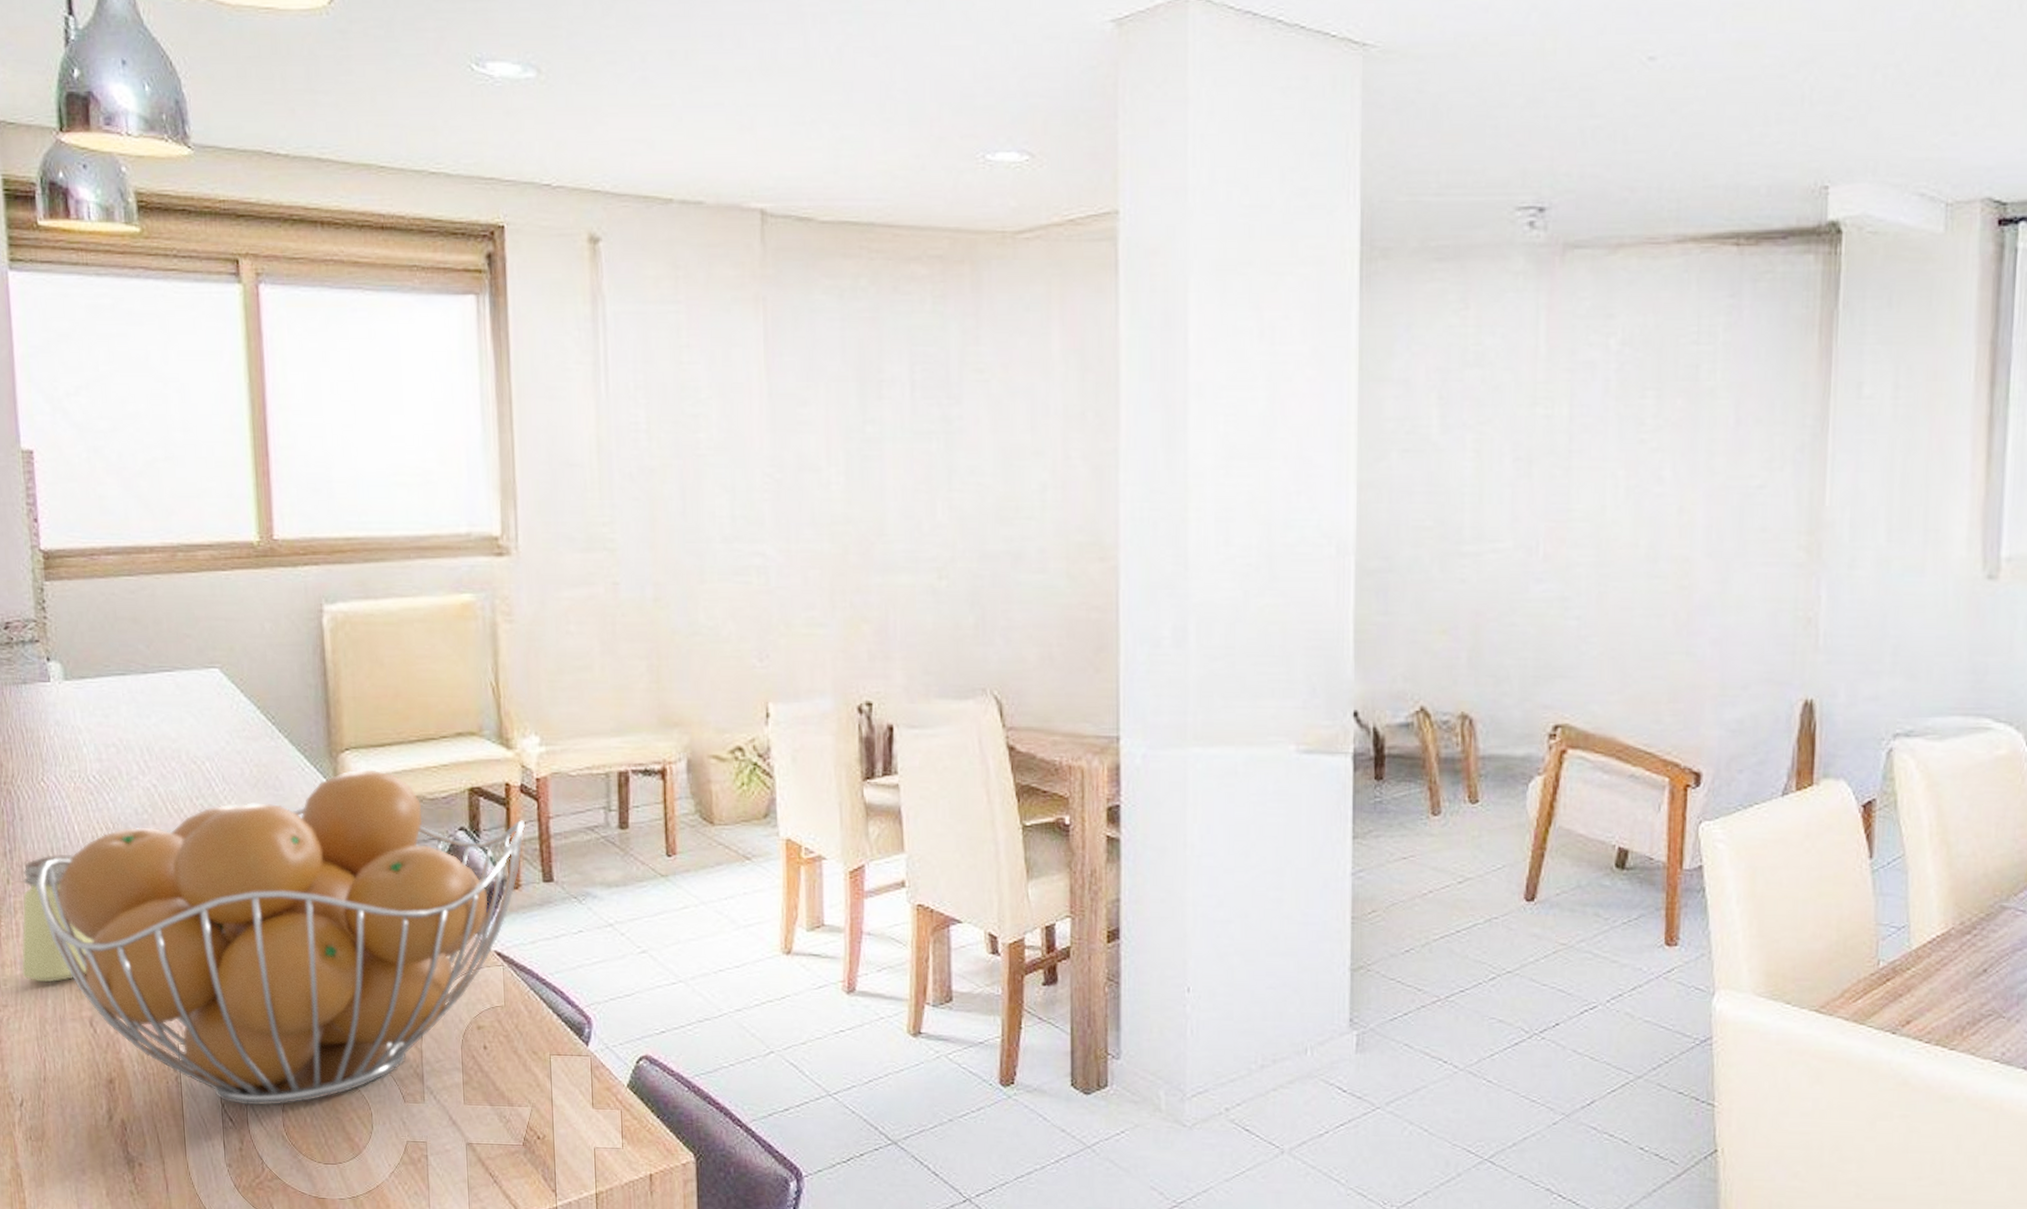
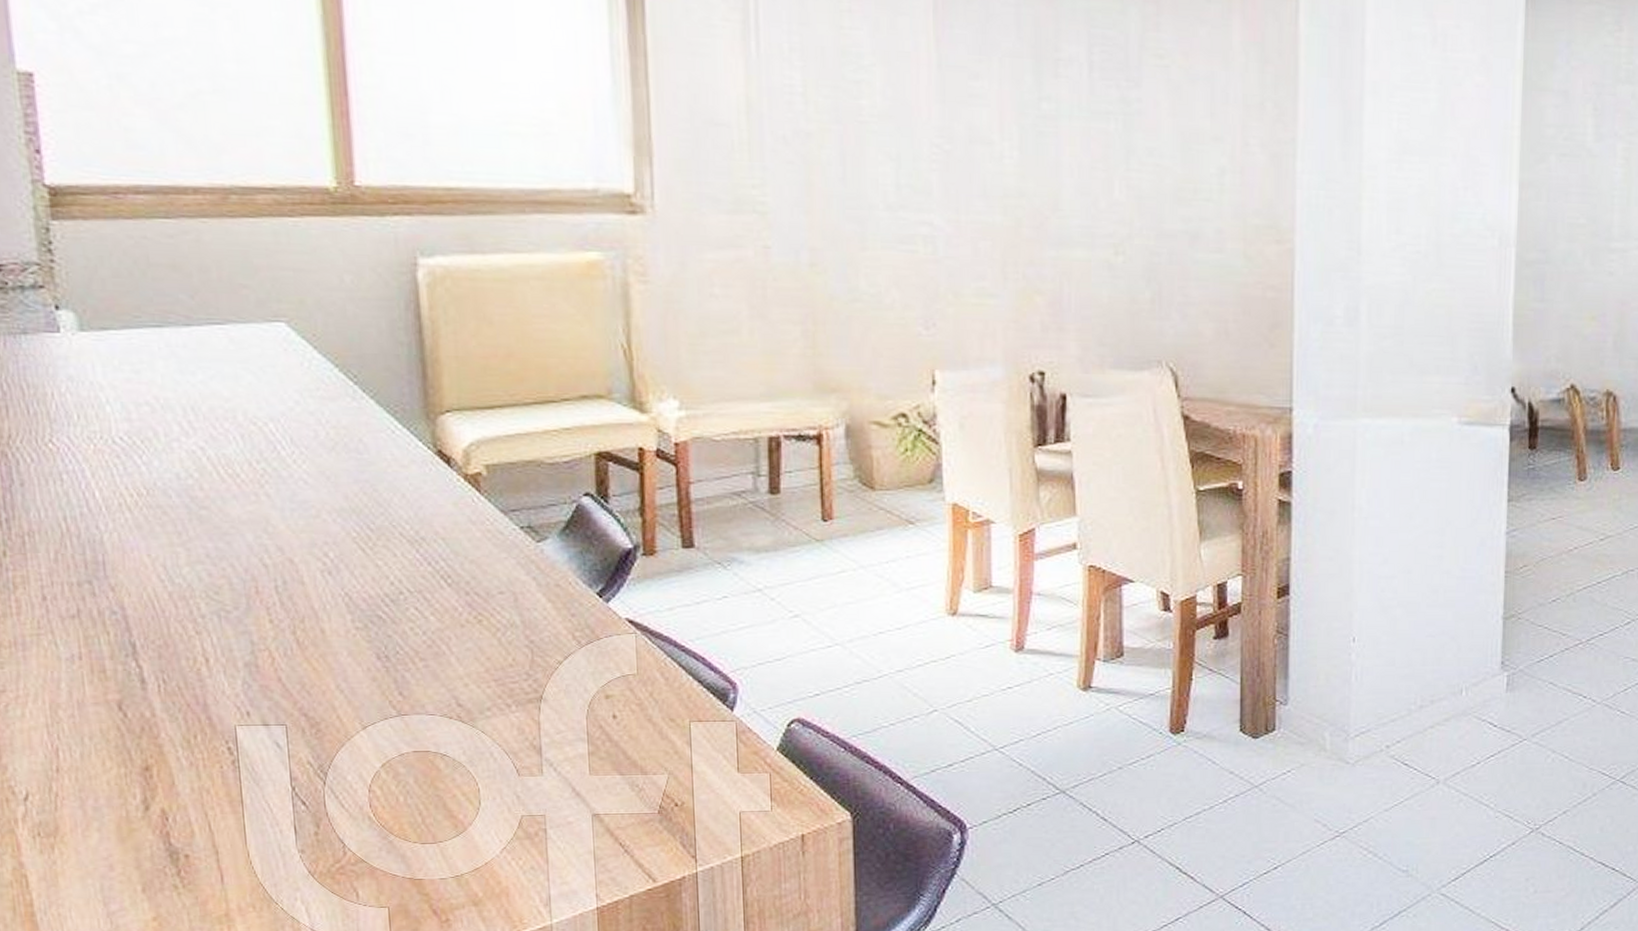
saltshaker: present [21,854,93,983] -> none [24,523,122,664]
fruit basket: present [36,770,525,1106] -> none [43,433,661,787]

